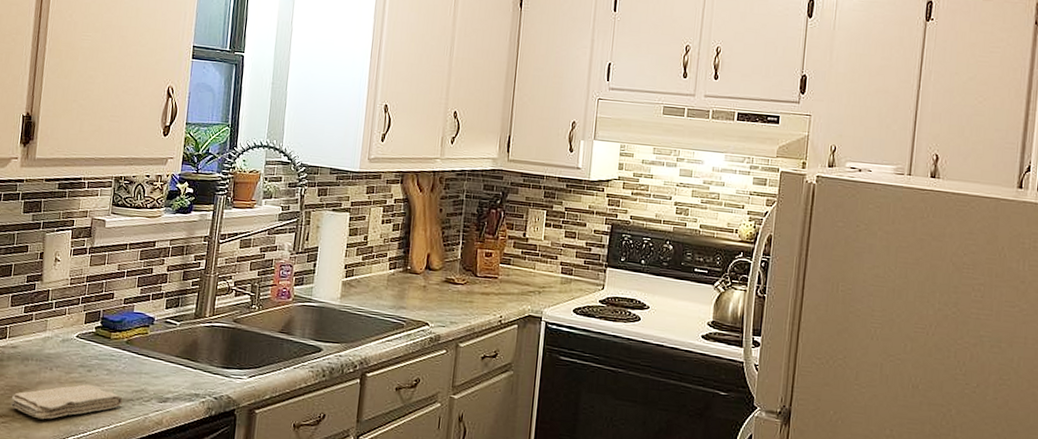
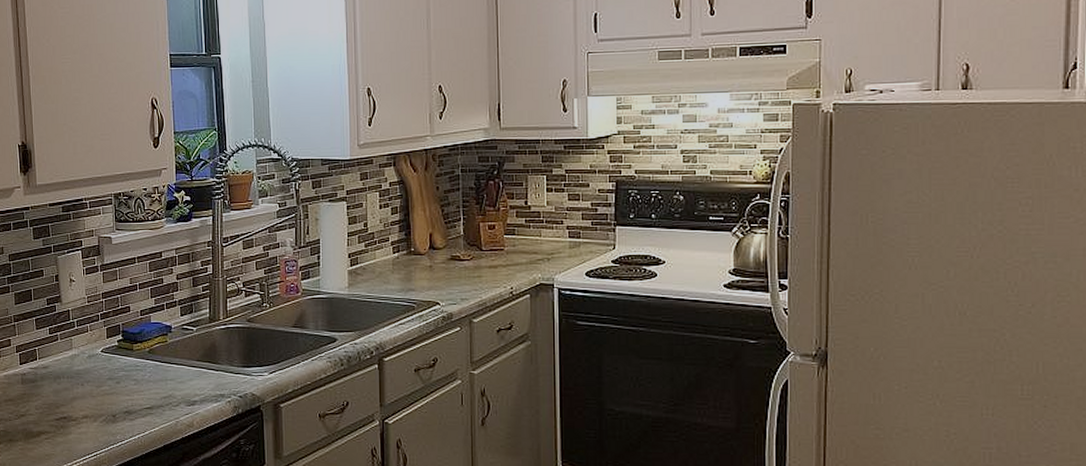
washcloth: present [10,384,123,420] -> none [50,395,153,433]

